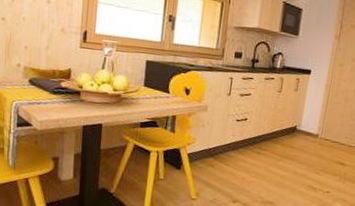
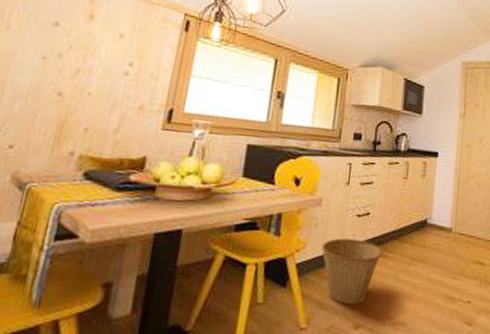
basket: none [207,137,258,186] -> present [321,238,384,304]

